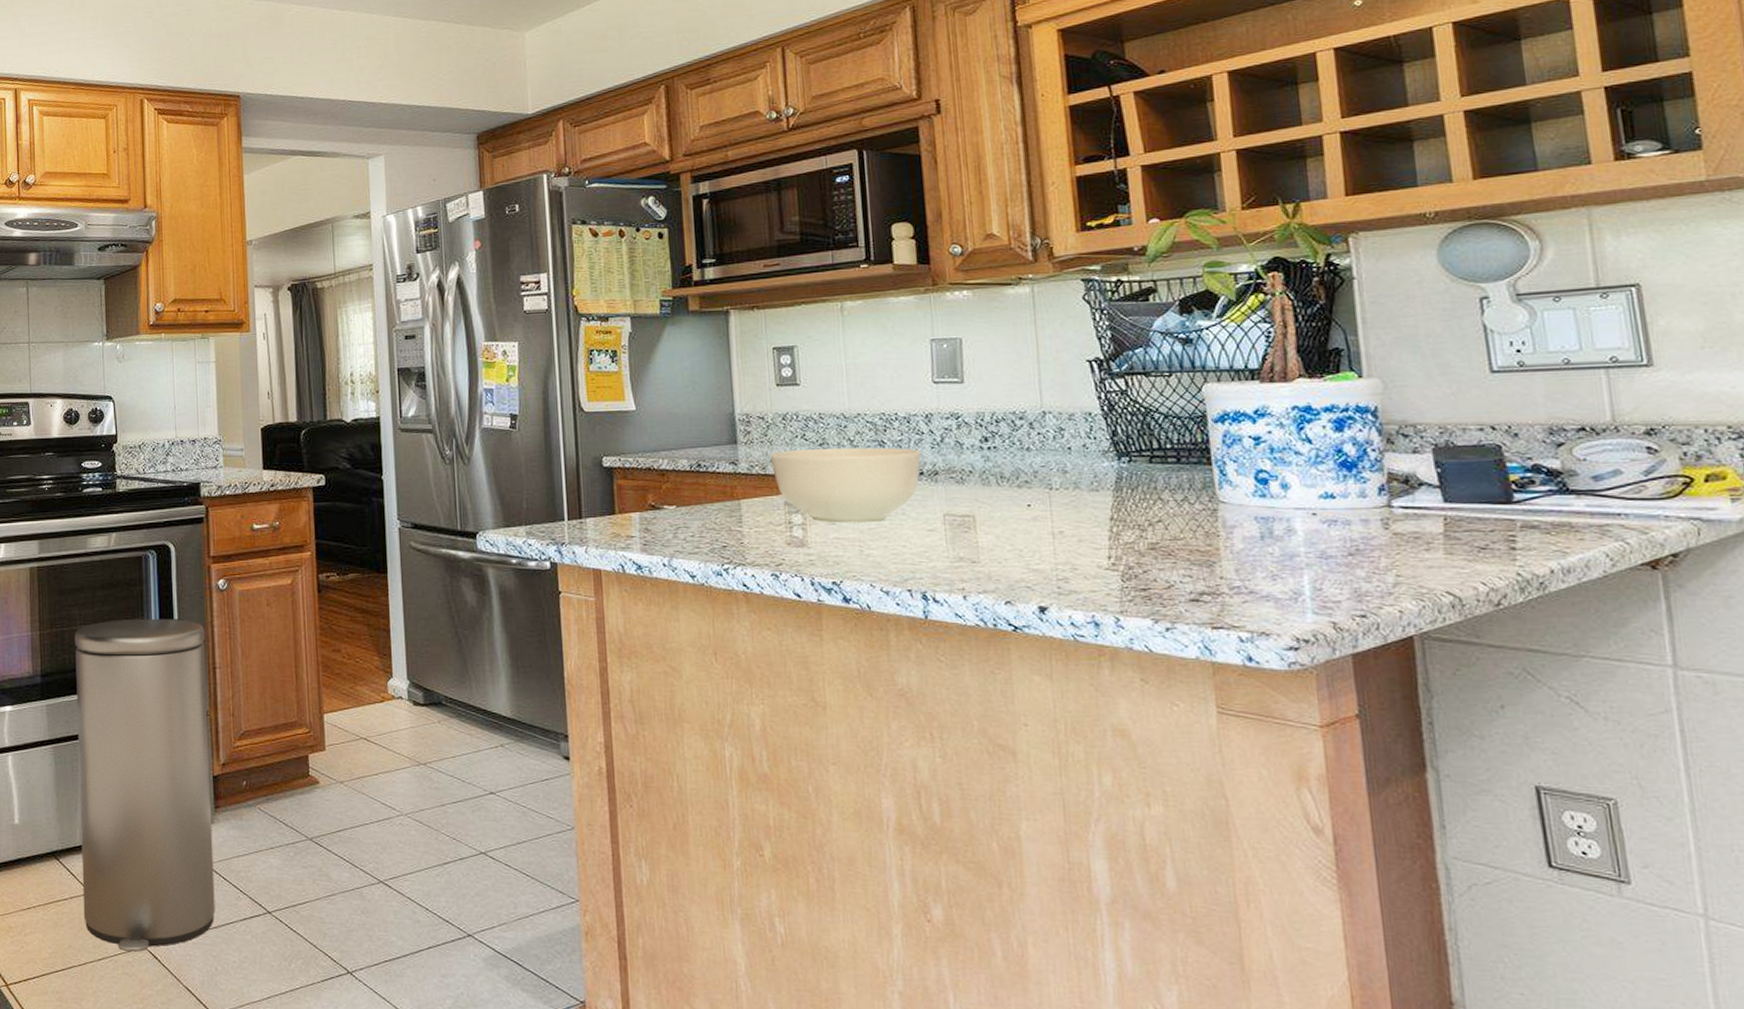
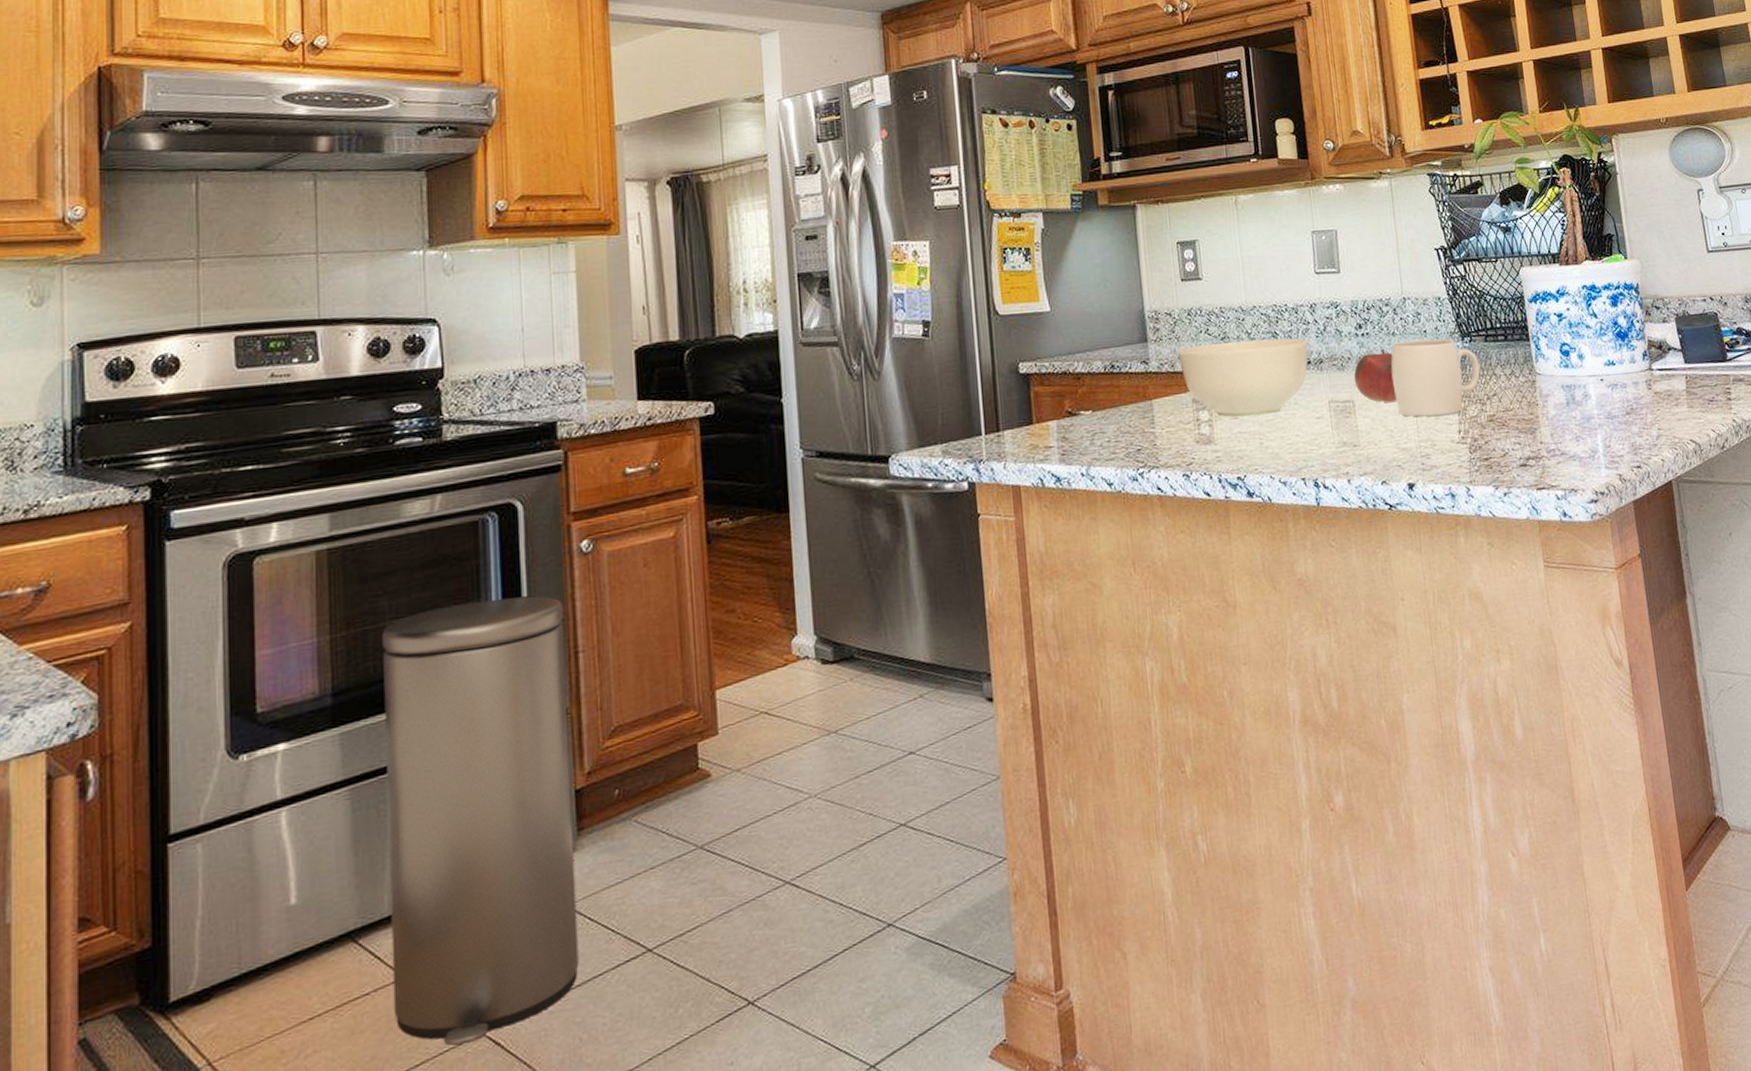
fruit: none [975,464,1029,521] -> present [1353,348,1397,403]
mug: none [1022,456,1141,539] -> present [1390,338,1480,417]

